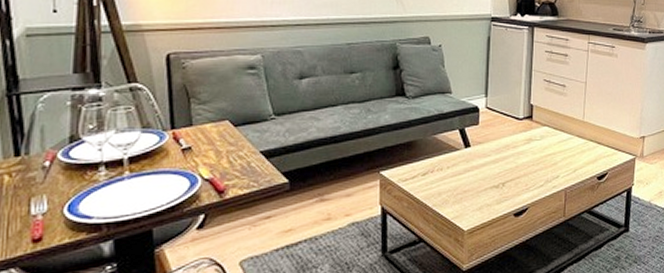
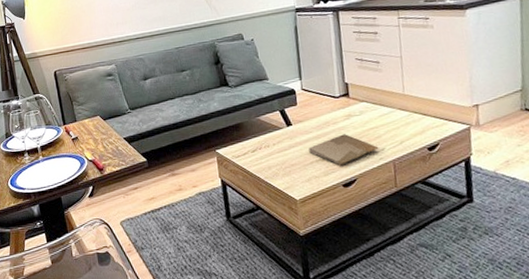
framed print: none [485,159,554,193] -> present [308,134,379,166]

